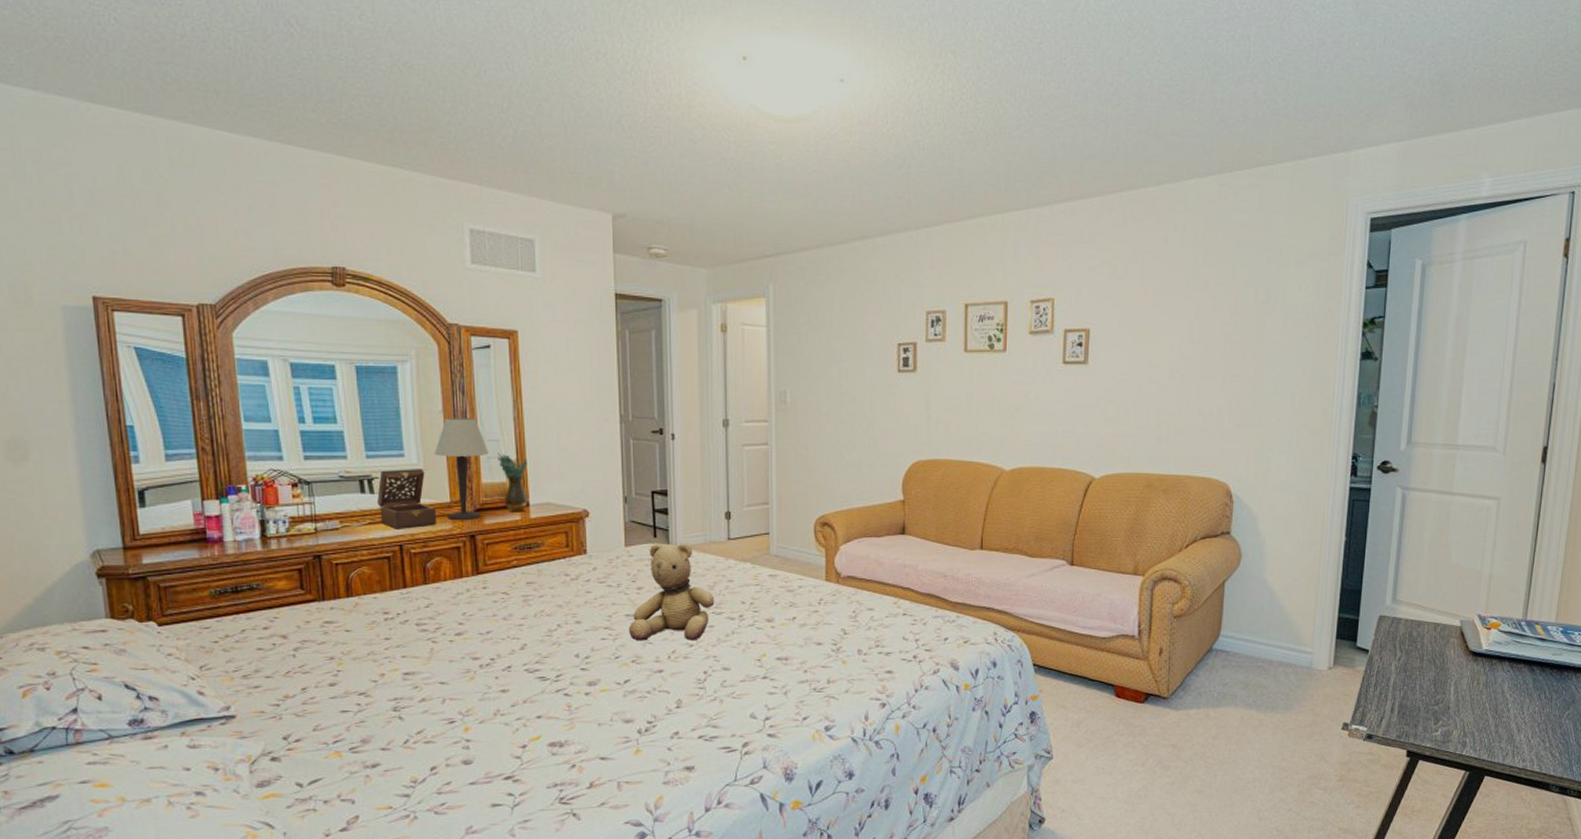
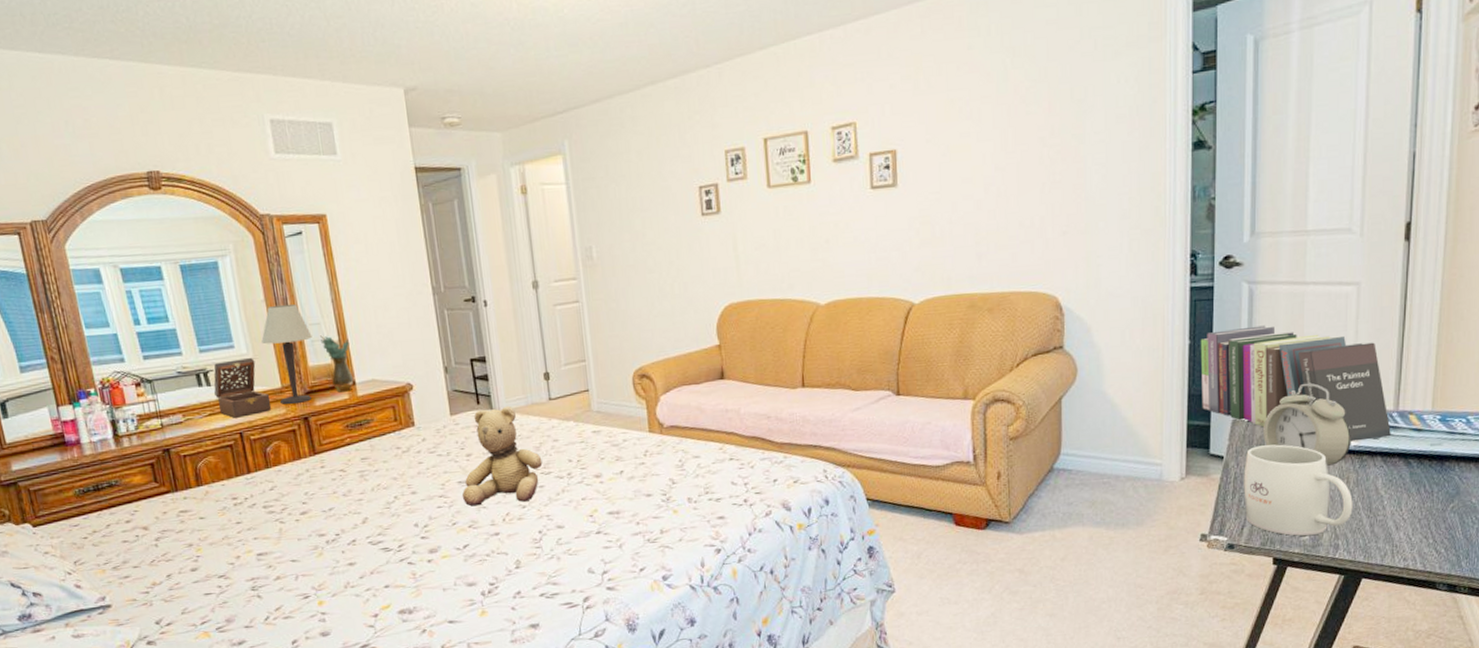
books: none [1353,529,1519,646] -> present [1200,325,1391,442]
mug: none [1384,643,1481,731] -> present [1244,444,1353,536]
alarm clock: none [1406,588,1484,666] -> present [1263,383,1351,466]

